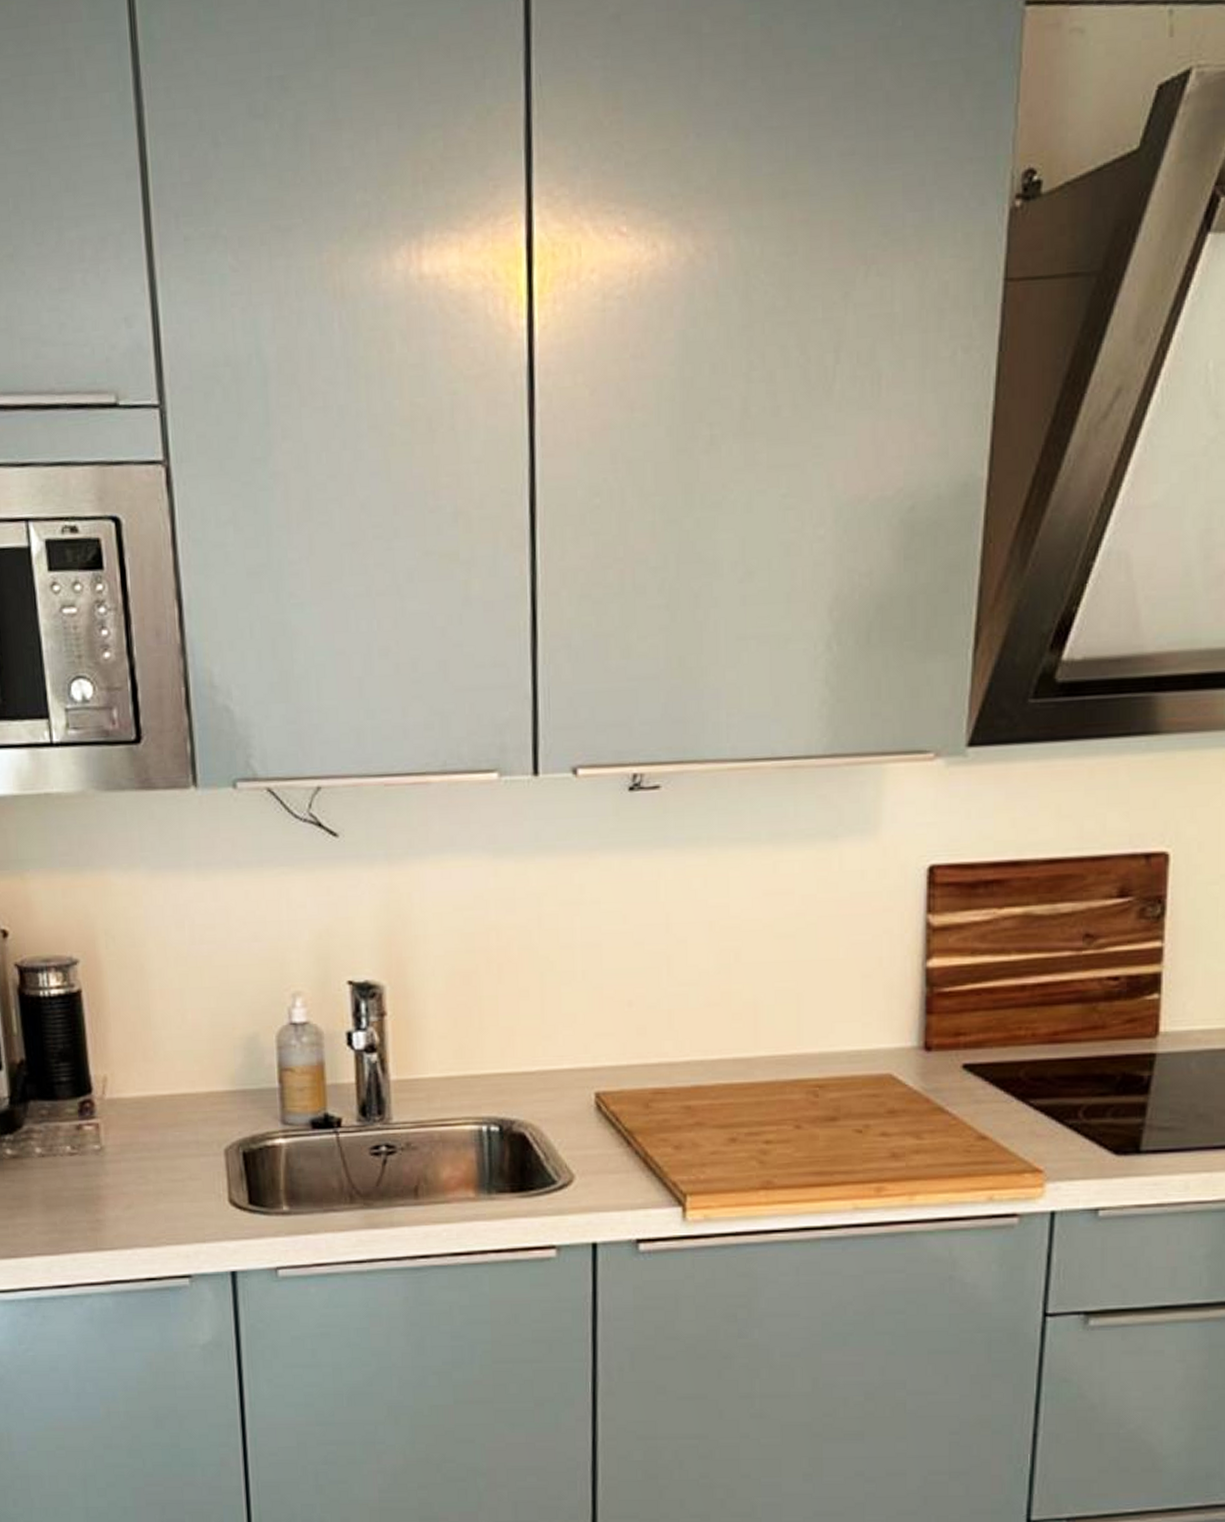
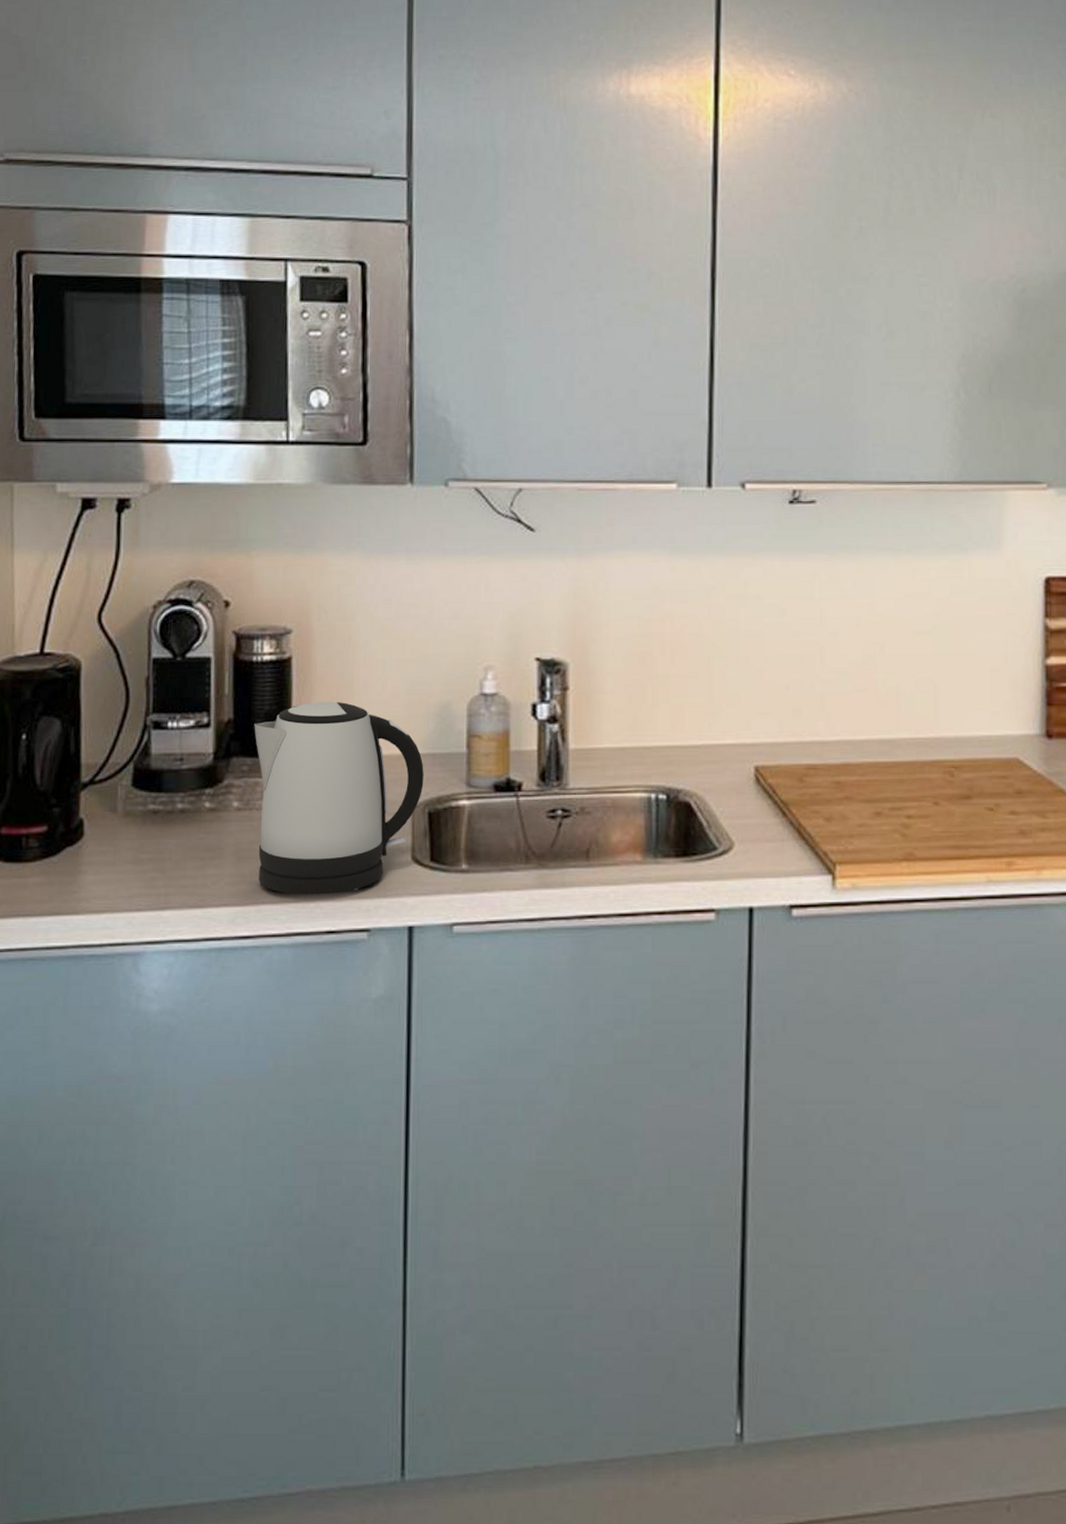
kettle: none [48,1037,236,1242] -> present [254,701,424,895]

